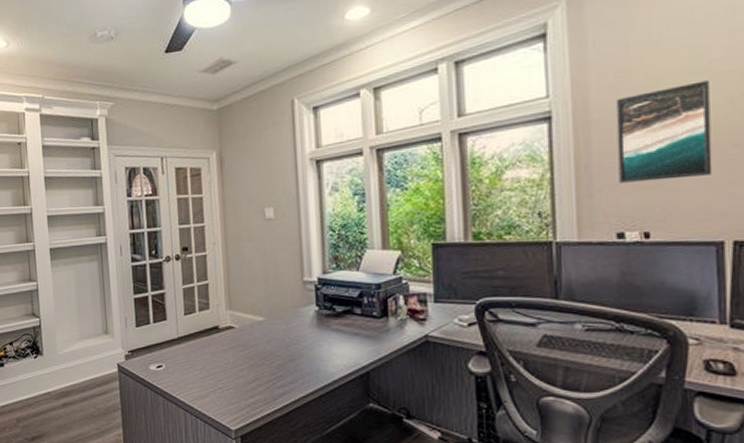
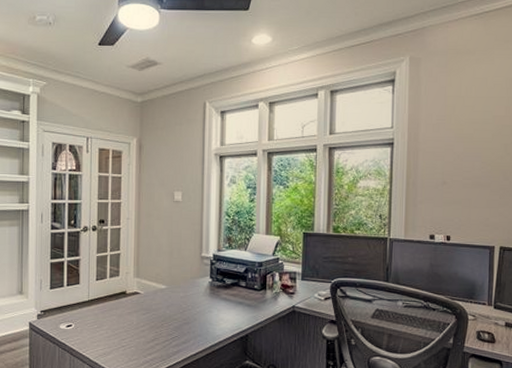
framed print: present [615,80,713,183] -> none [434,130,493,199]

